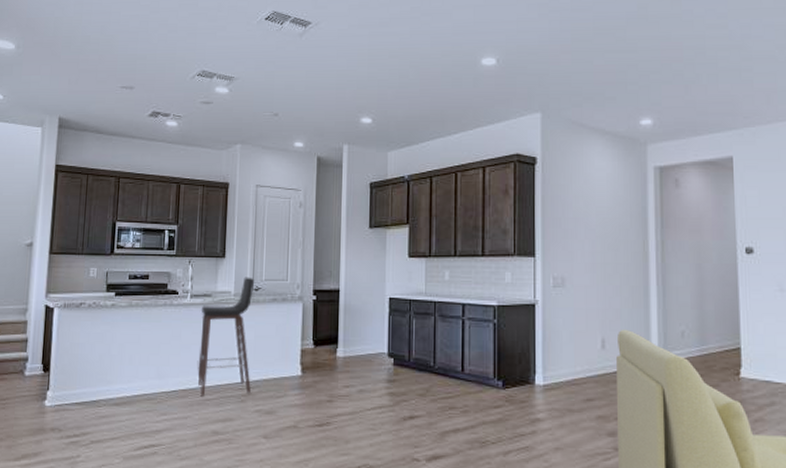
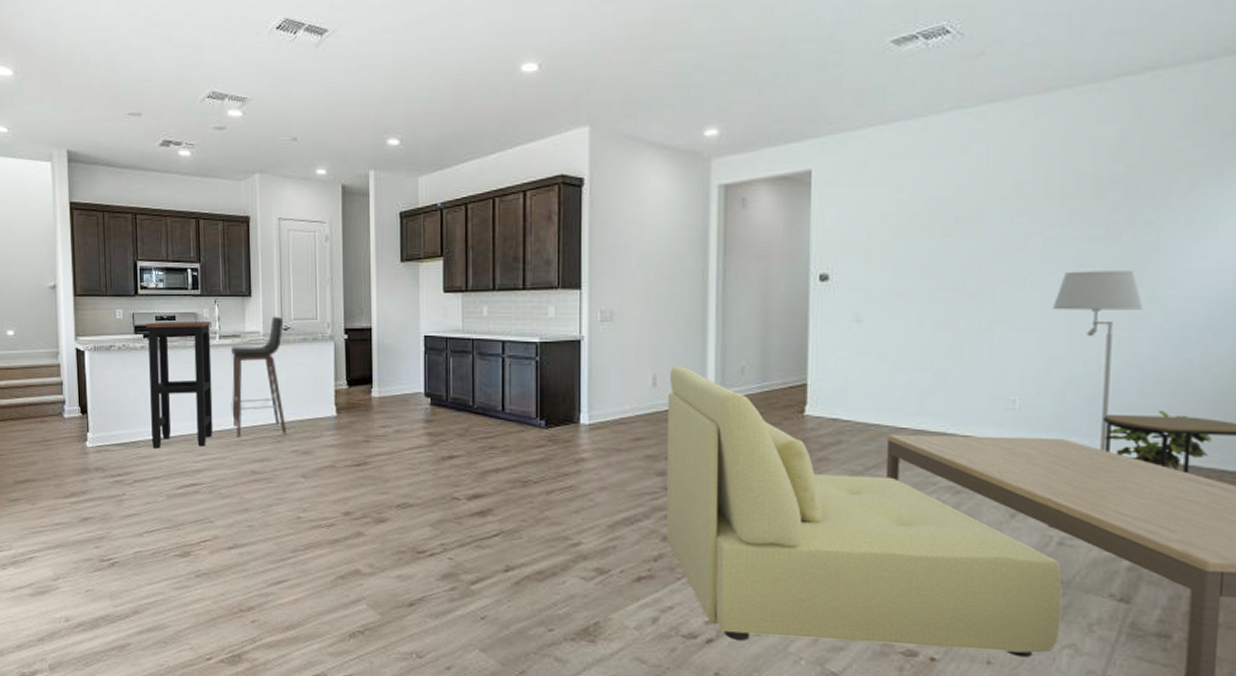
bar stool: none [113,280,184,408] -> present [145,320,213,449]

